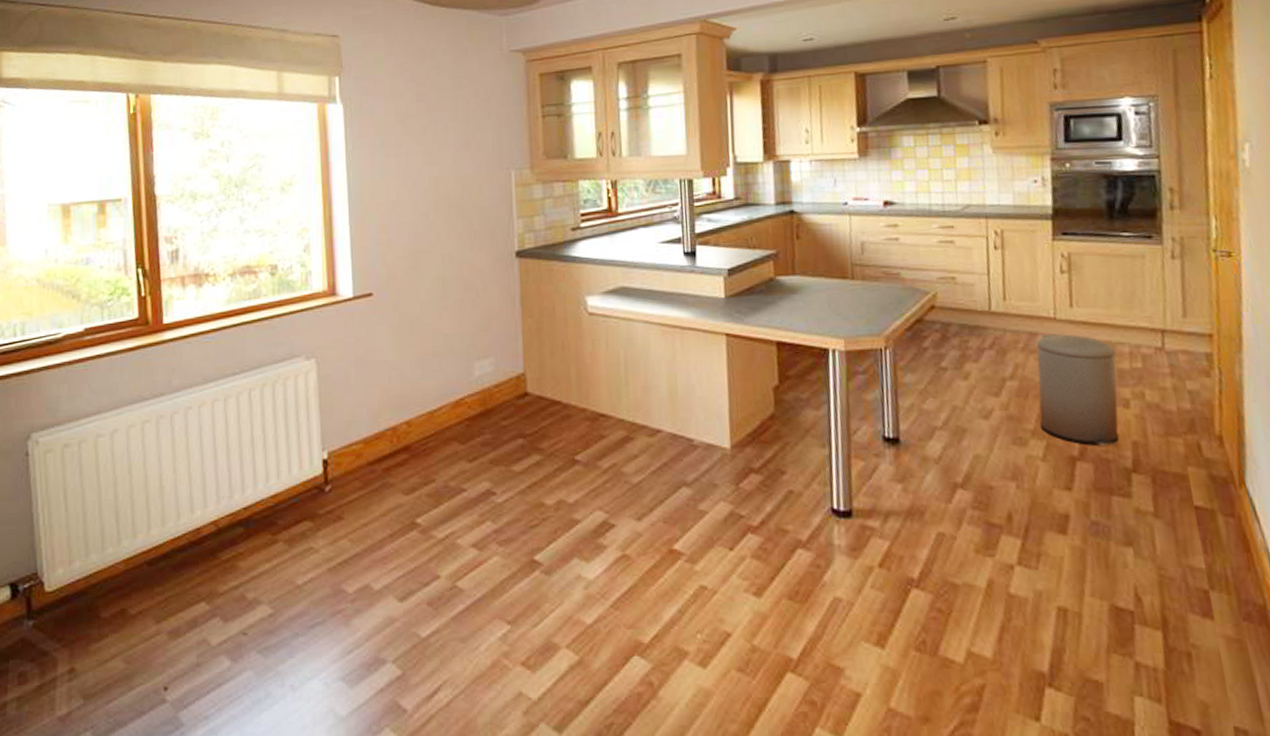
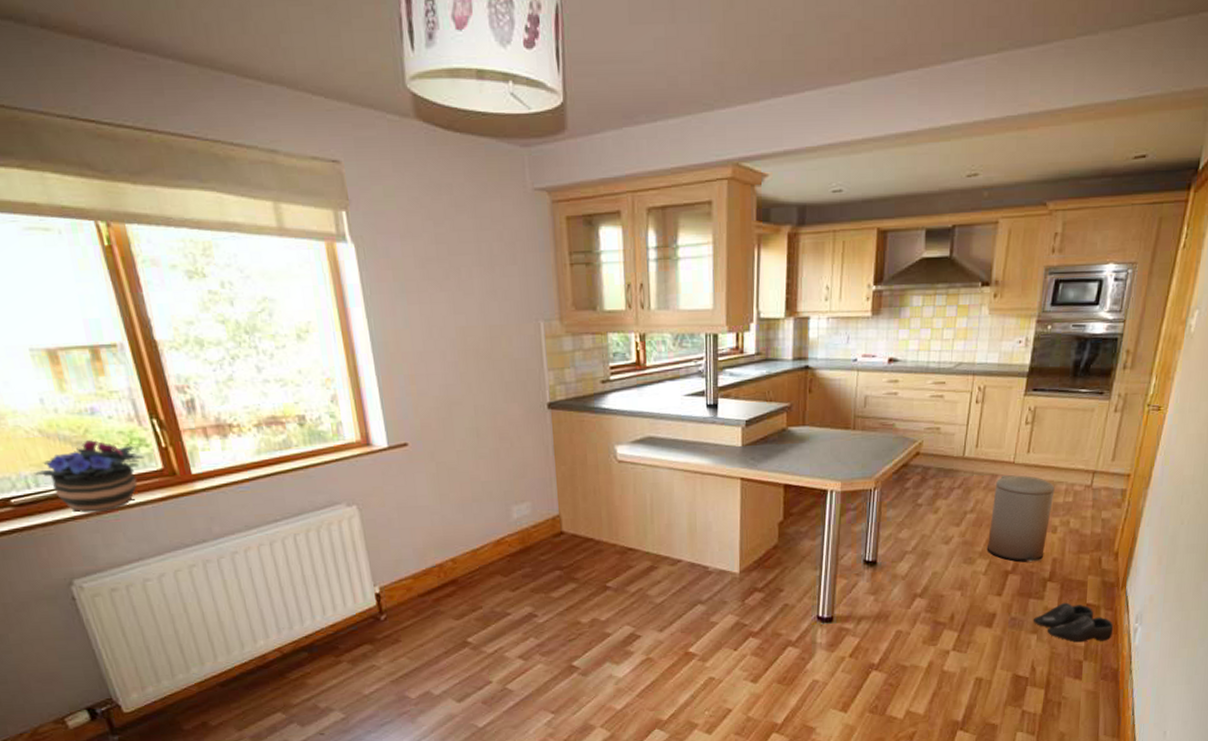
potted flower: none [23,289,124,363] -> present [33,440,145,514]
shoe: none [1122,503,1244,562] -> present [1033,602,1114,643]

